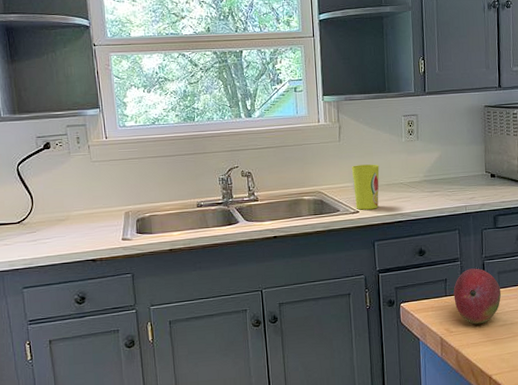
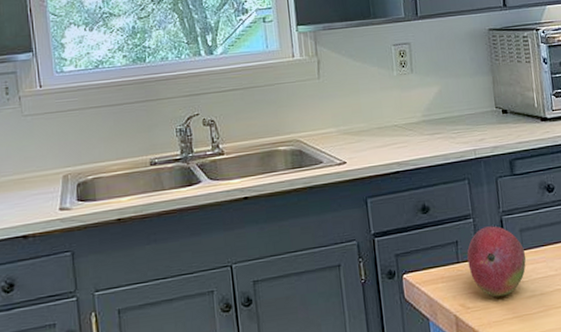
cup: present [351,164,380,210] -> none [334,104,370,160]

